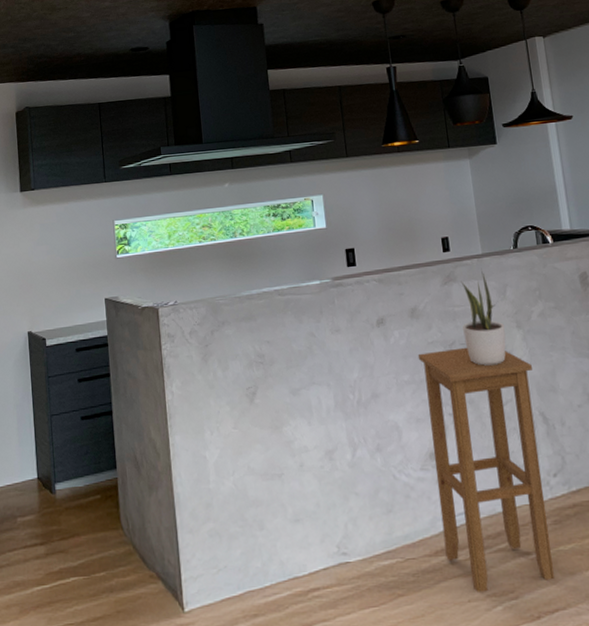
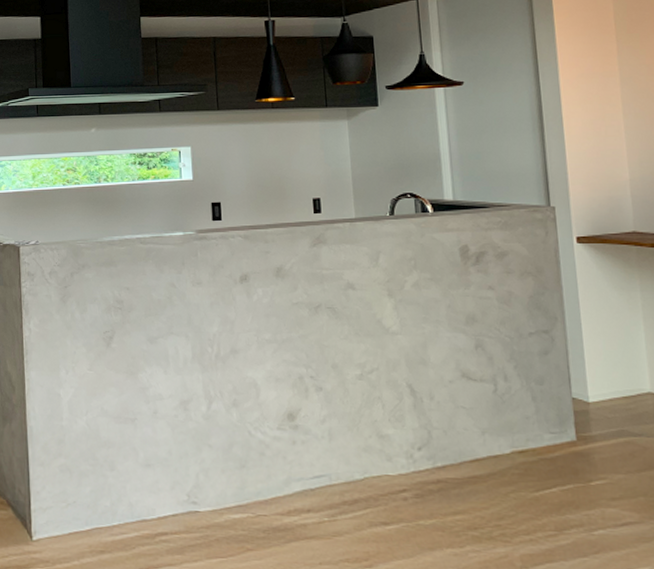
stool: present [417,347,554,592] -> none [281,311,412,557]
potted plant: present [461,268,506,366] -> none [330,233,376,332]

